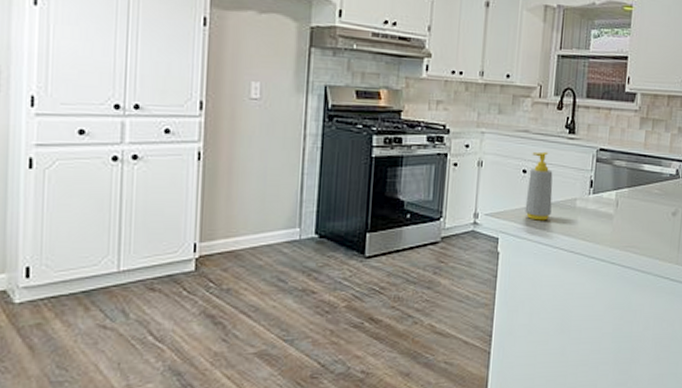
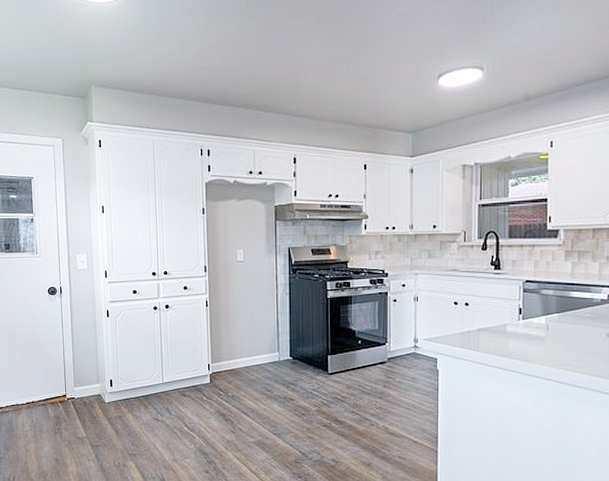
soap bottle: present [525,151,553,221] -> none [459,286,483,344]

